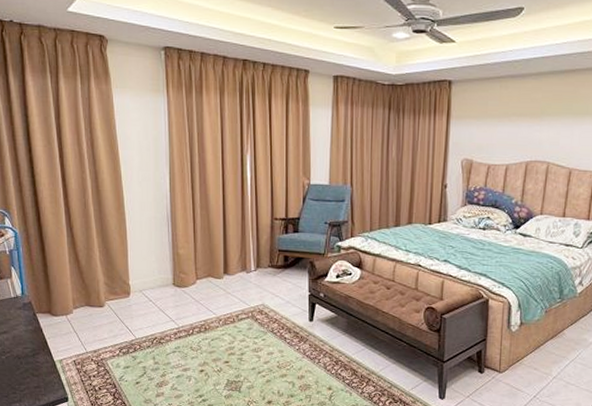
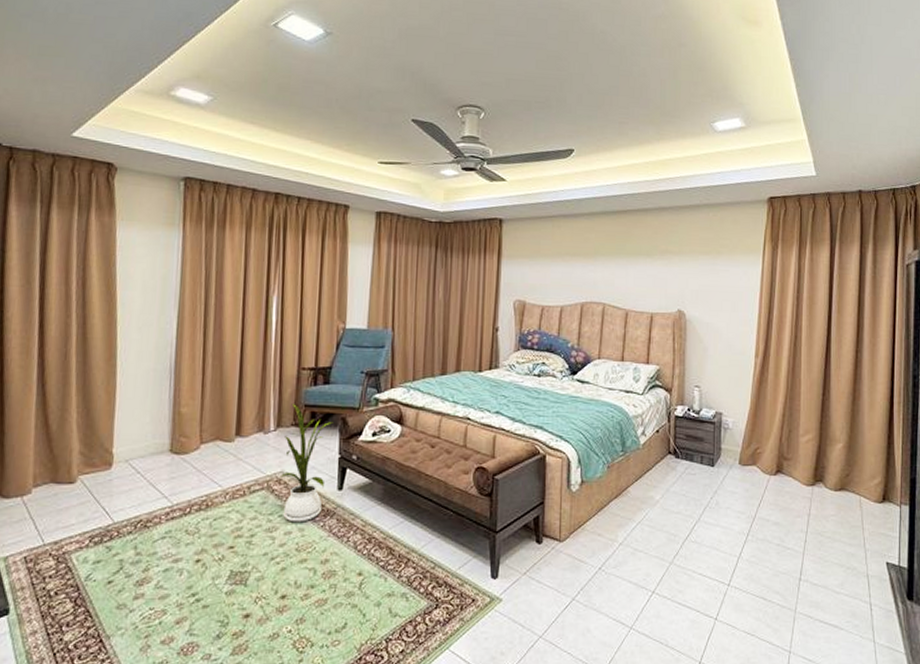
house plant: none [261,249,303,346] -> present [279,404,333,522]

